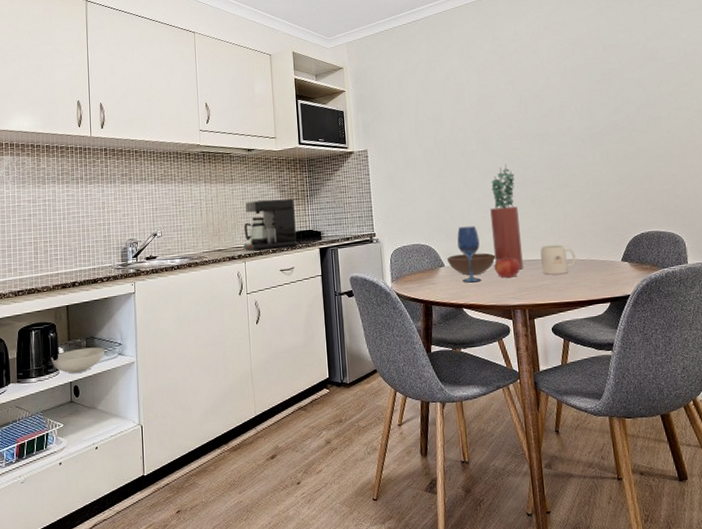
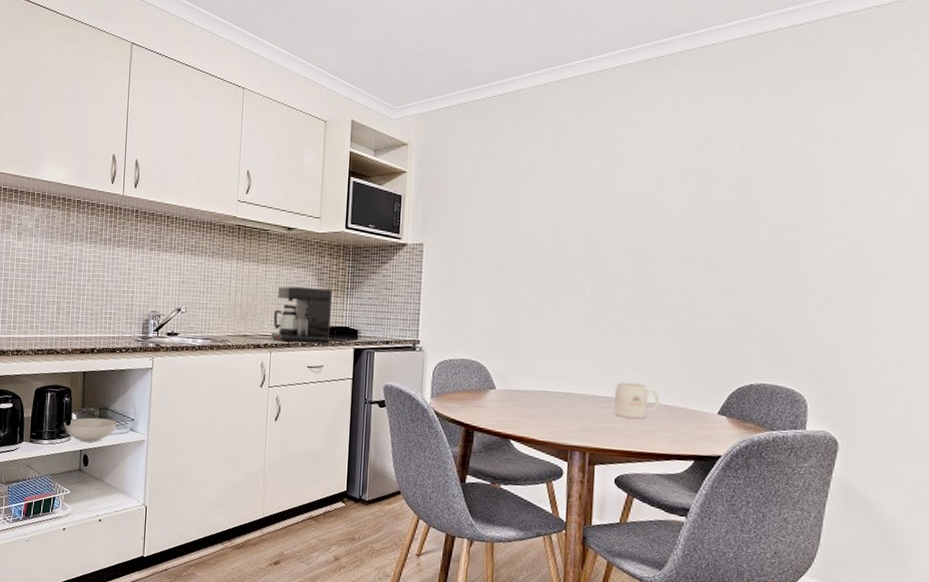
bowl: present [446,253,496,276] -> none [499,377,559,405]
wineglass: present [457,226,482,283] -> none [514,346,542,413]
vase: present [490,164,523,270] -> none [557,279,598,406]
fruit: present [494,256,520,278] -> none [555,387,587,413]

